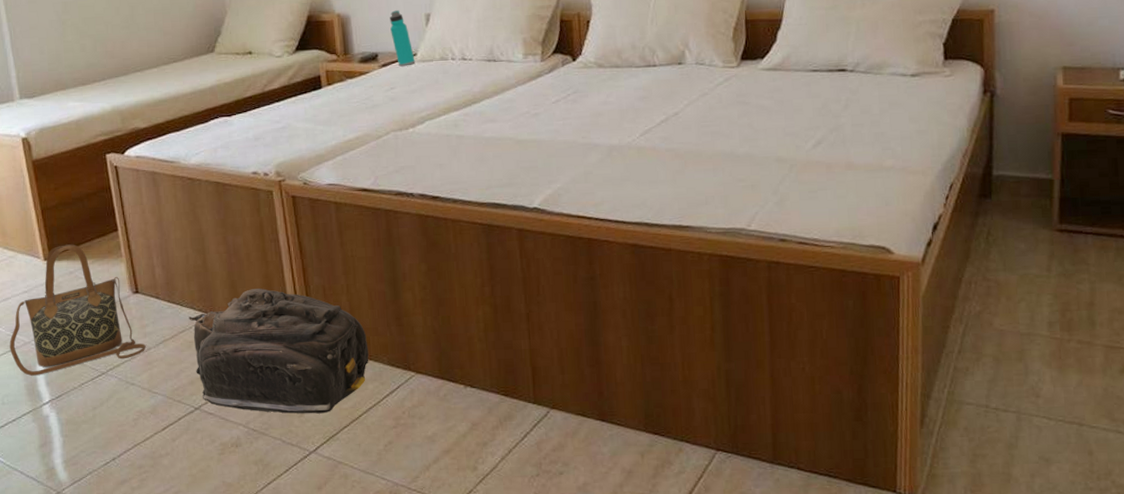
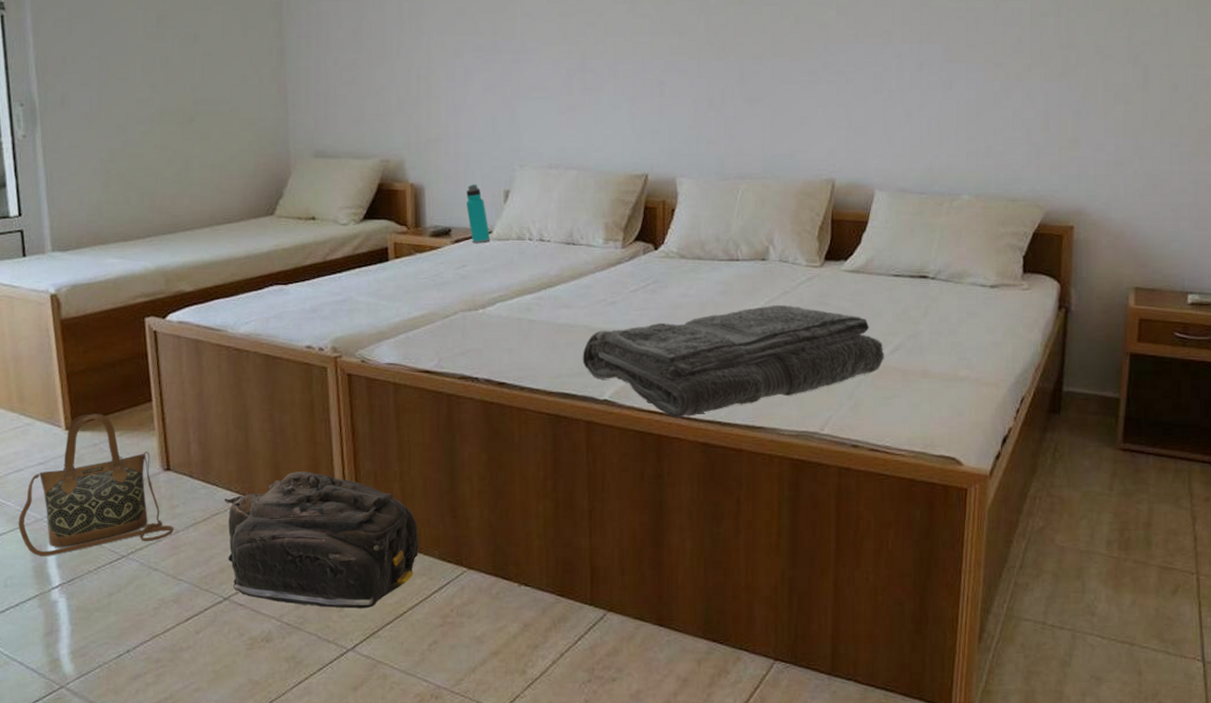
towel: none [510,106,807,221] -> present [582,305,884,418]

